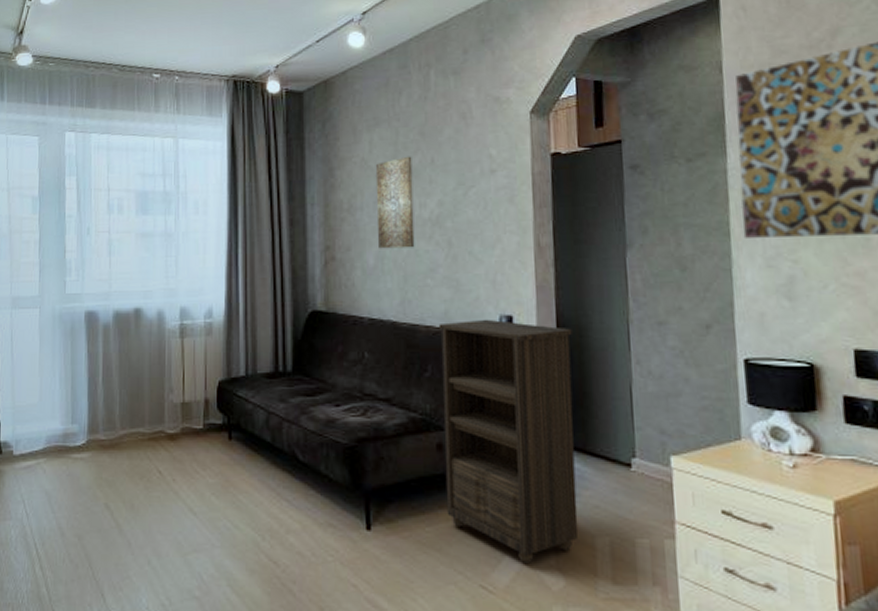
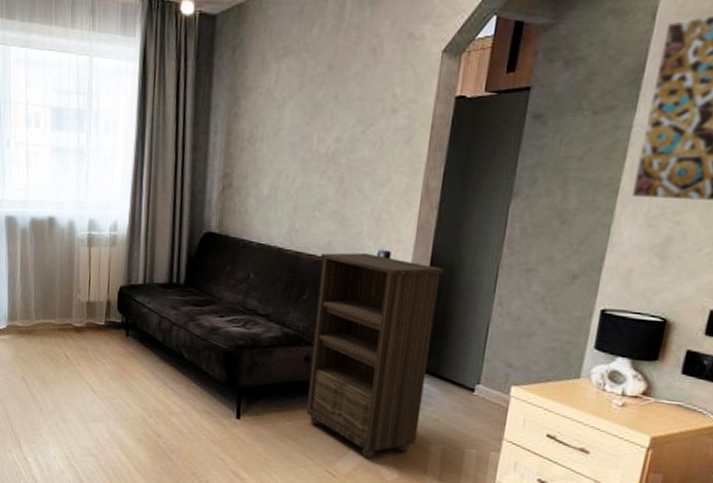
wall art: present [375,156,415,249] -> none [274,89,317,181]

